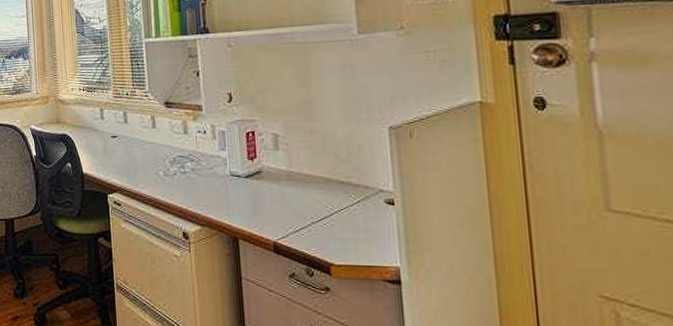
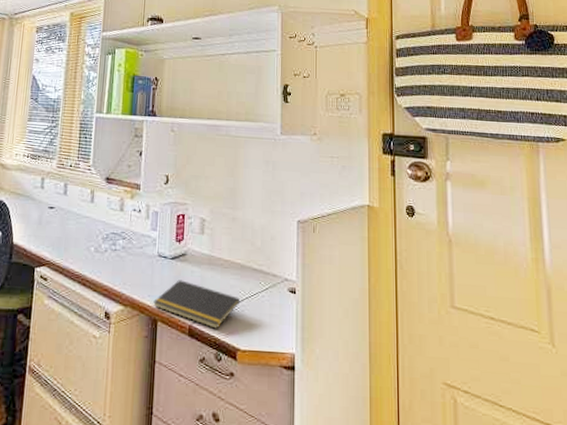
notepad: none [232,198,329,245] -> present [153,280,241,329]

